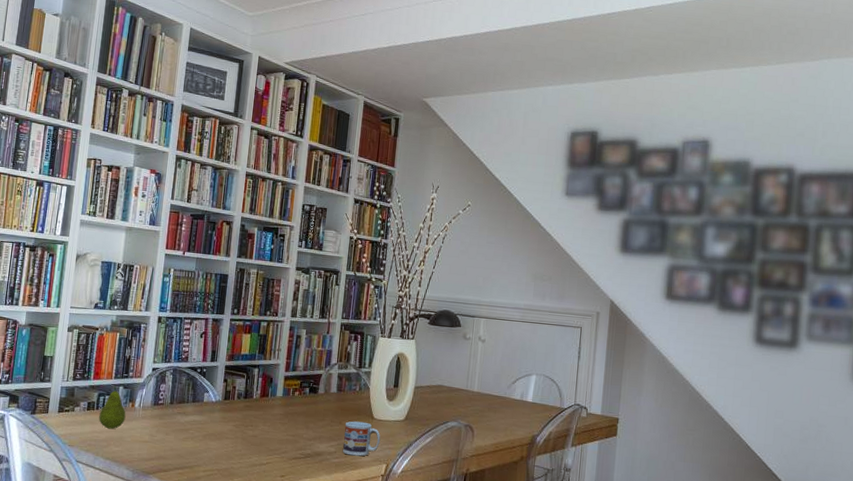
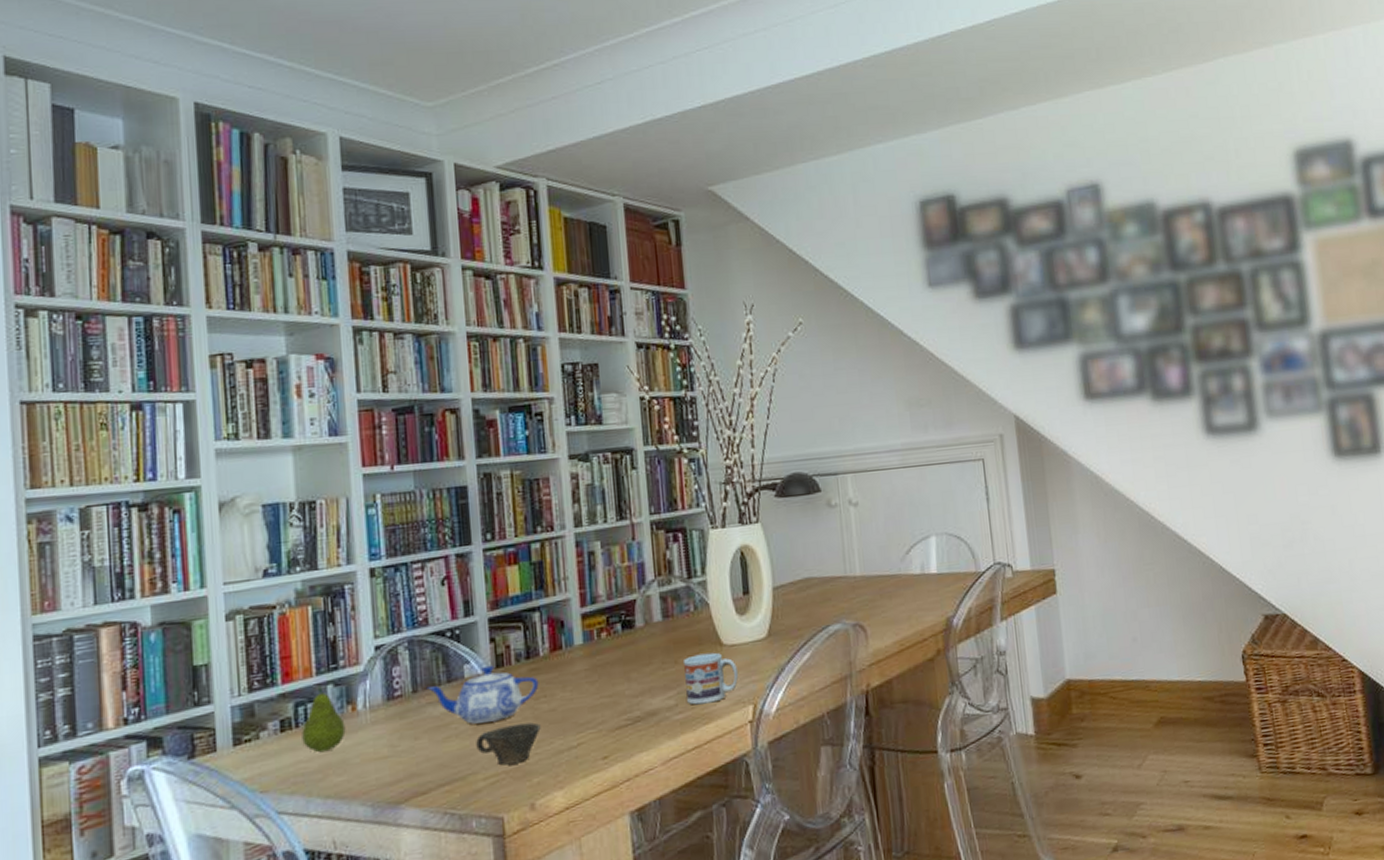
teapot: none [179,396,250,435] -> present [426,665,539,724]
cup: none [203,439,245,466] -> present [476,722,541,765]

